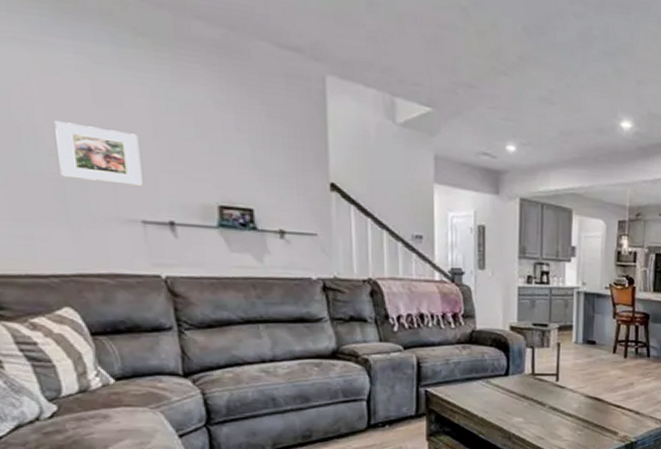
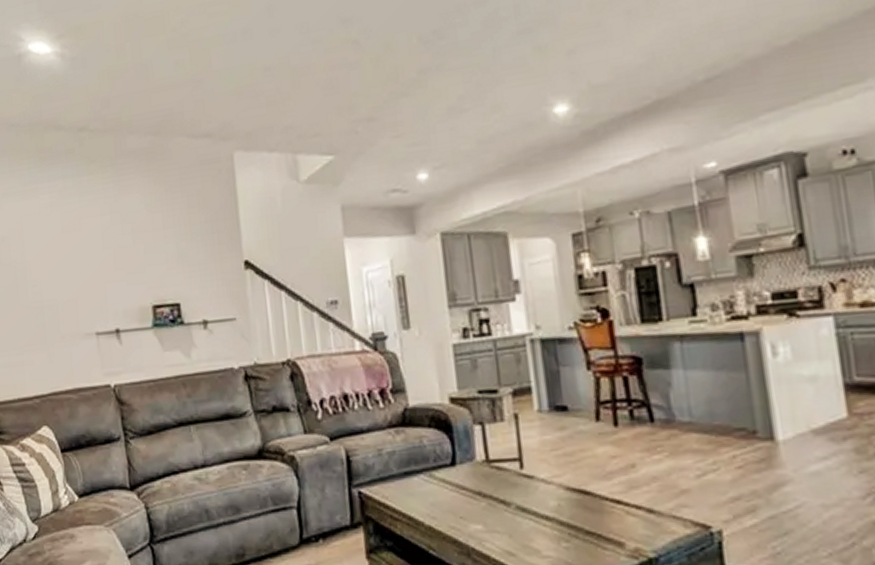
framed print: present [54,121,143,186] -> none [37,252,96,303]

